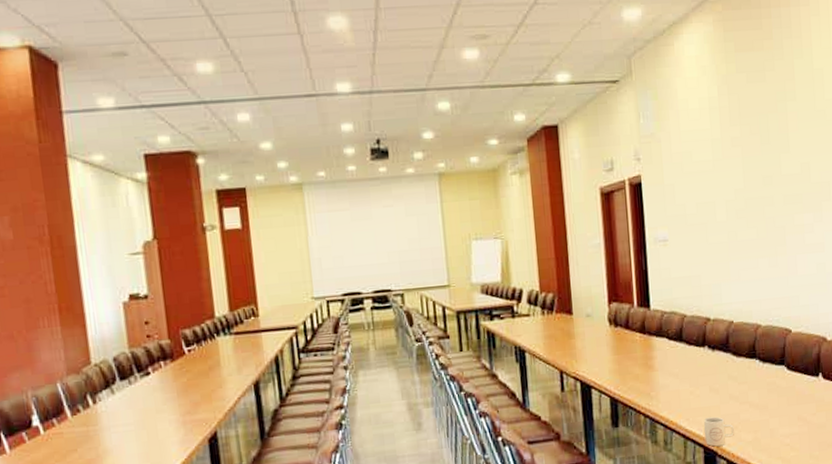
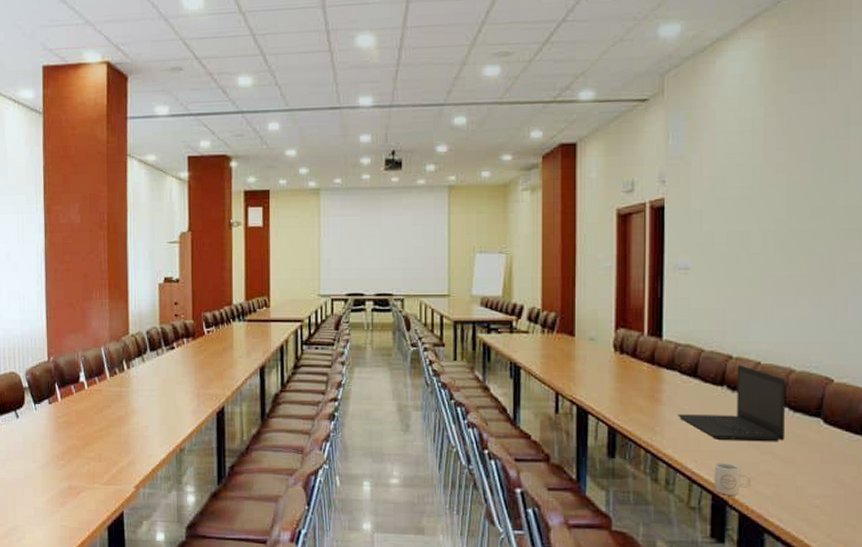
laptop: none [669,325,757,397] -> present [678,365,786,441]

